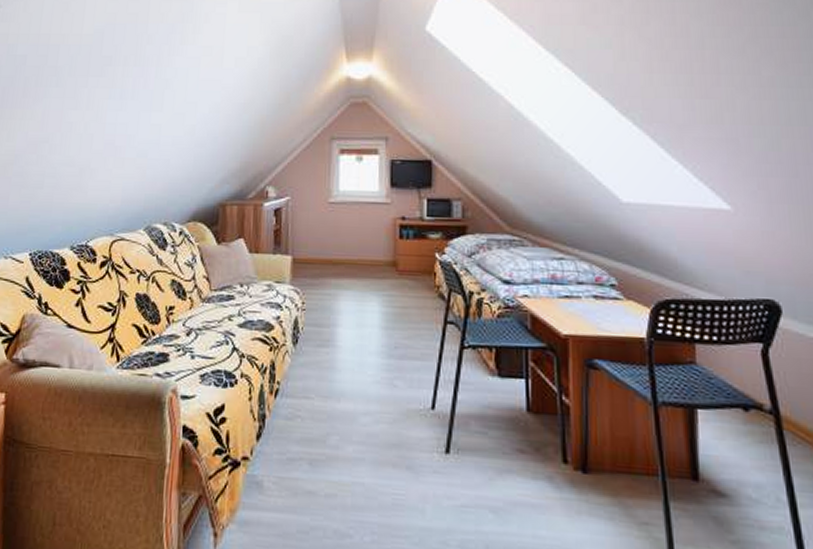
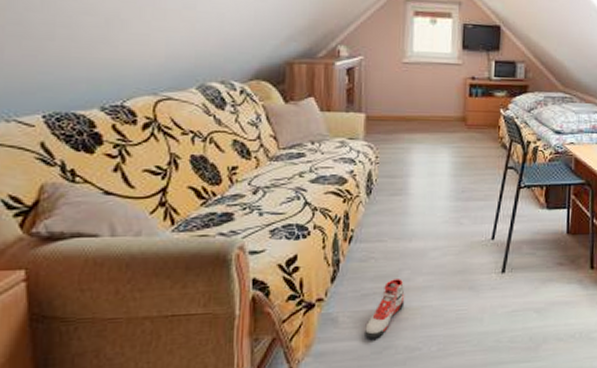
sneaker: none [290,444,334,513] -> present [365,279,405,338]

